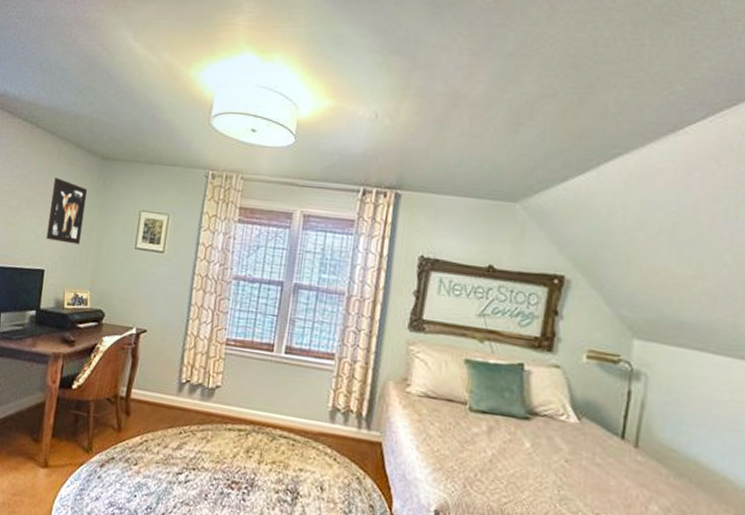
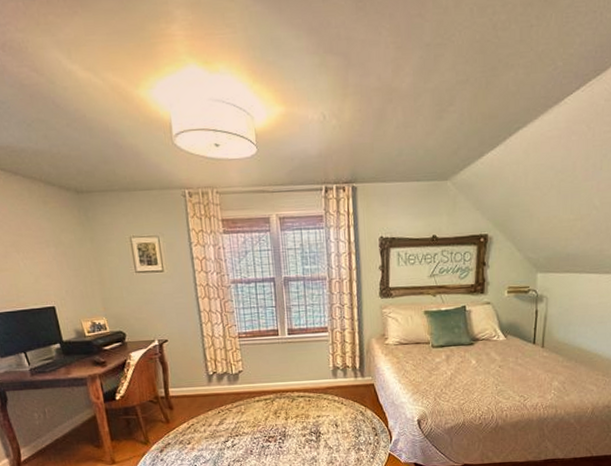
wall art: present [46,178,88,244] -> none [34,218,81,279]

